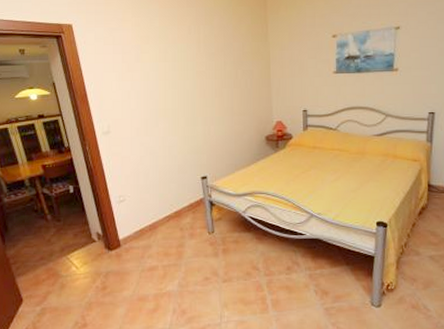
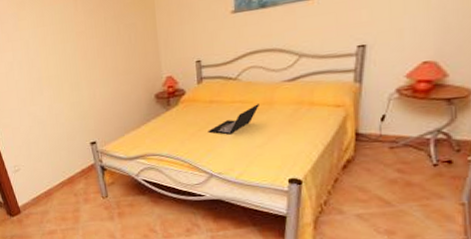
laptop: none [310,153,354,179] -> present [208,104,259,135]

